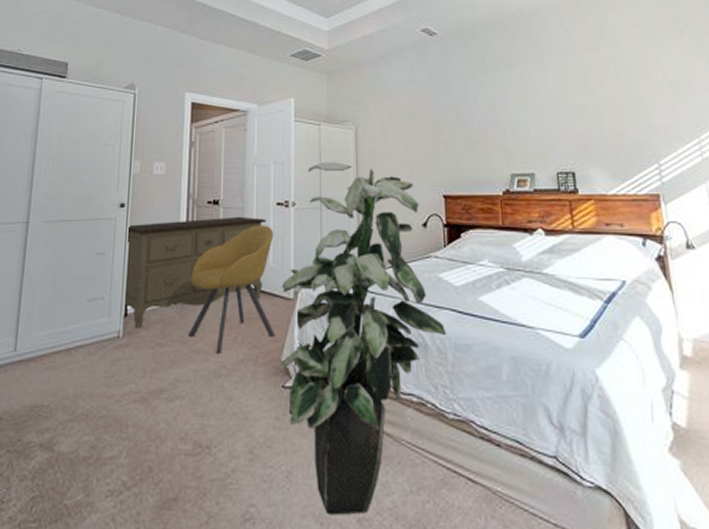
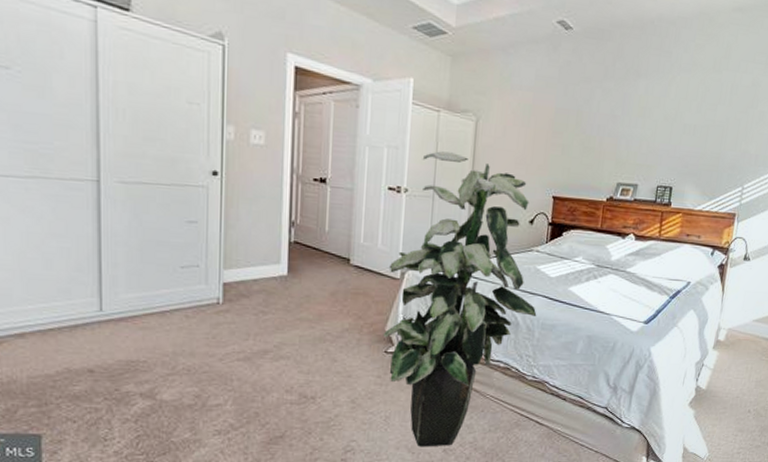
dresser: present [124,216,267,329] -> none [224,194,377,297]
chair: present [188,225,276,354] -> none [292,207,384,322]

